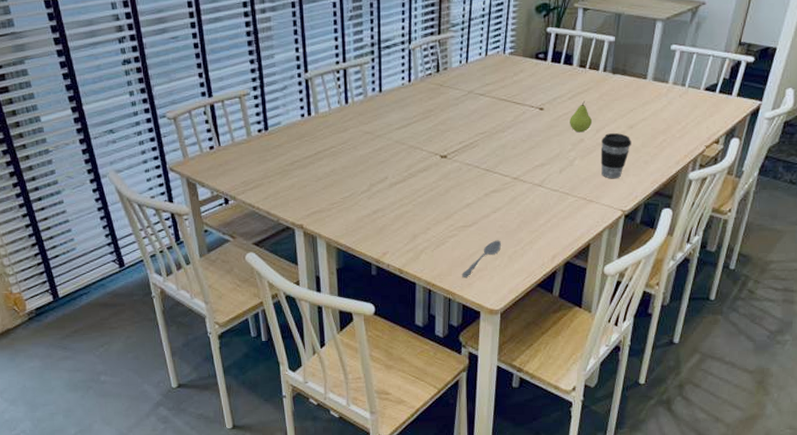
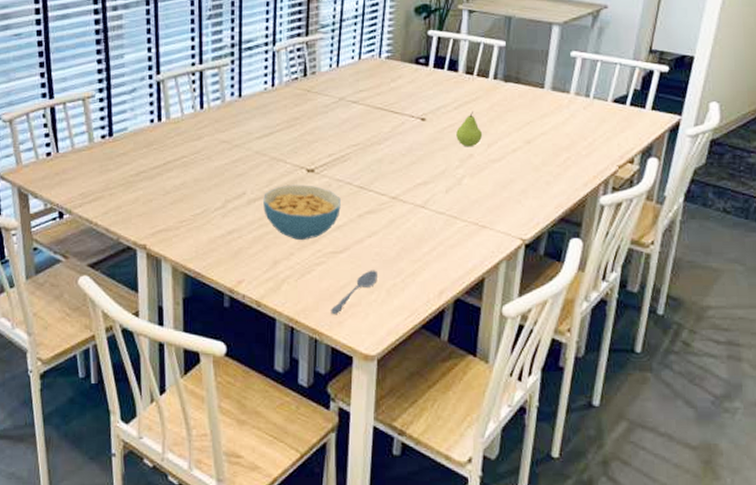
cereal bowl: none [403,169,470,217] -> present [263,184,341,240]
coffee cup: present [600,133,631,179] -> none [493,149,530,202]

